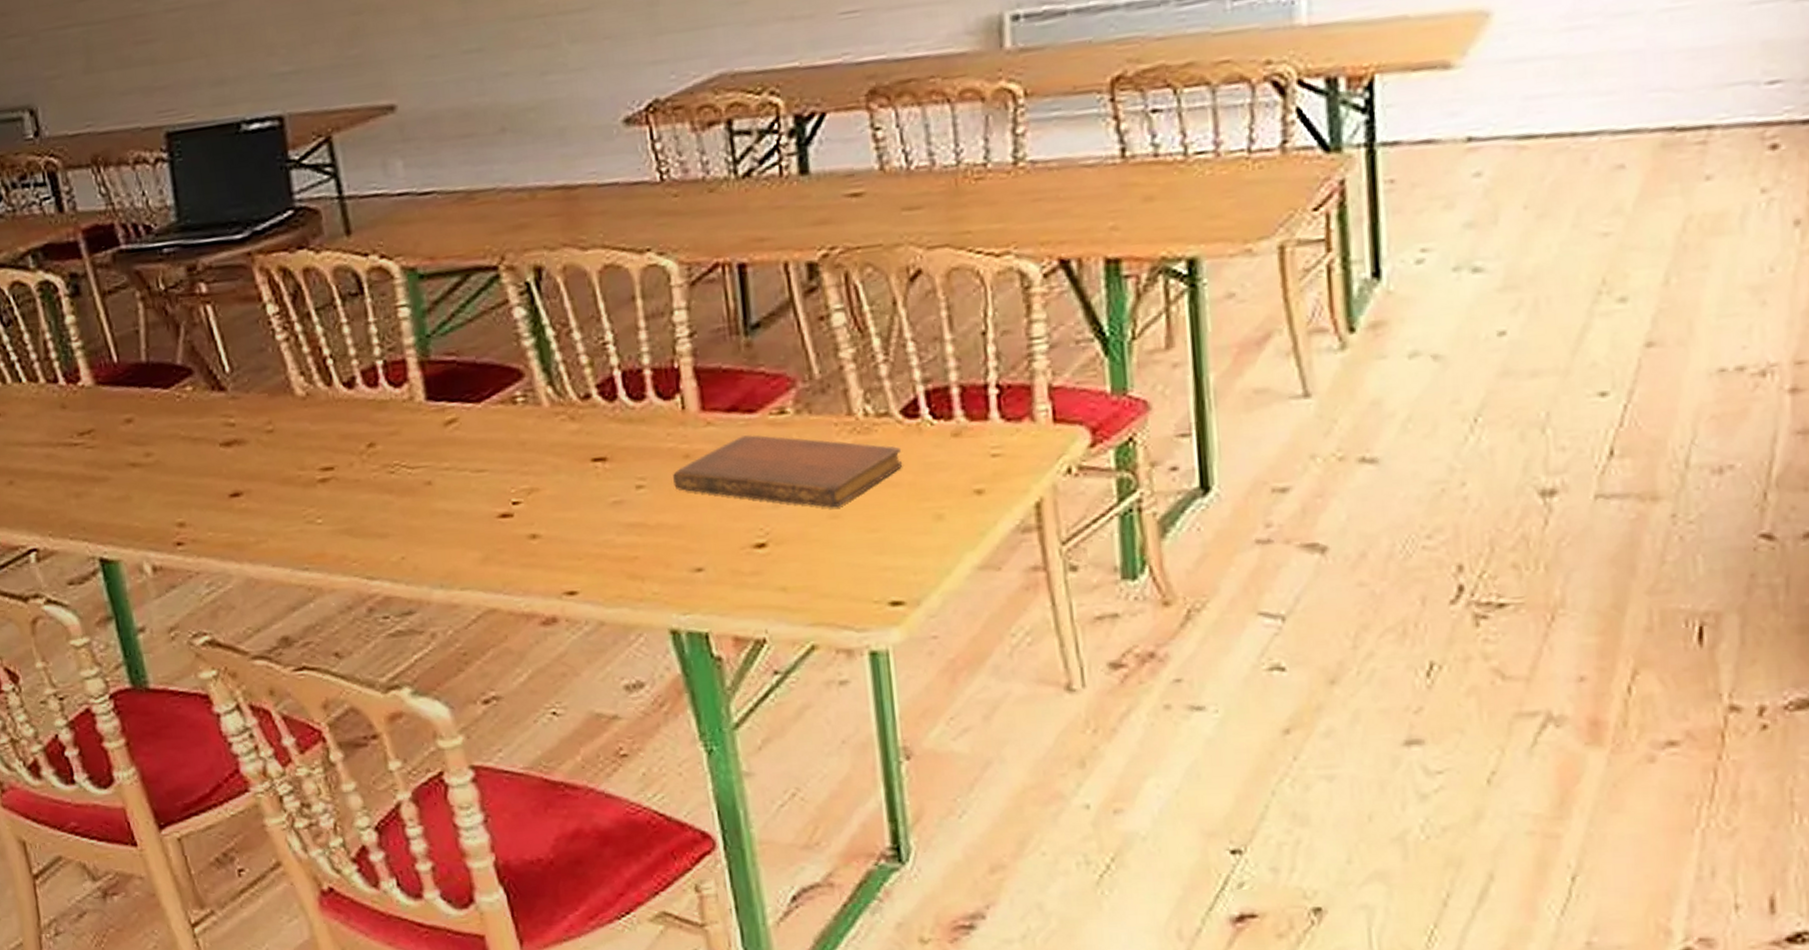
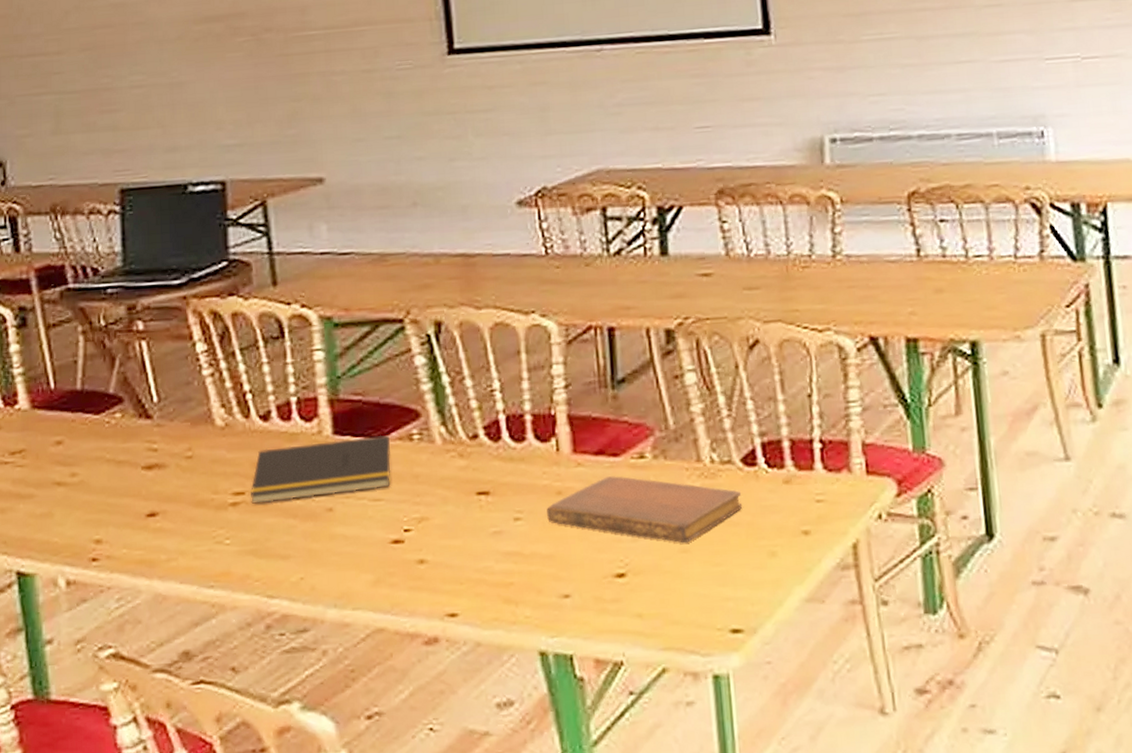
notepad: none [340,398,494,480] -> present [251,435,391,504]

